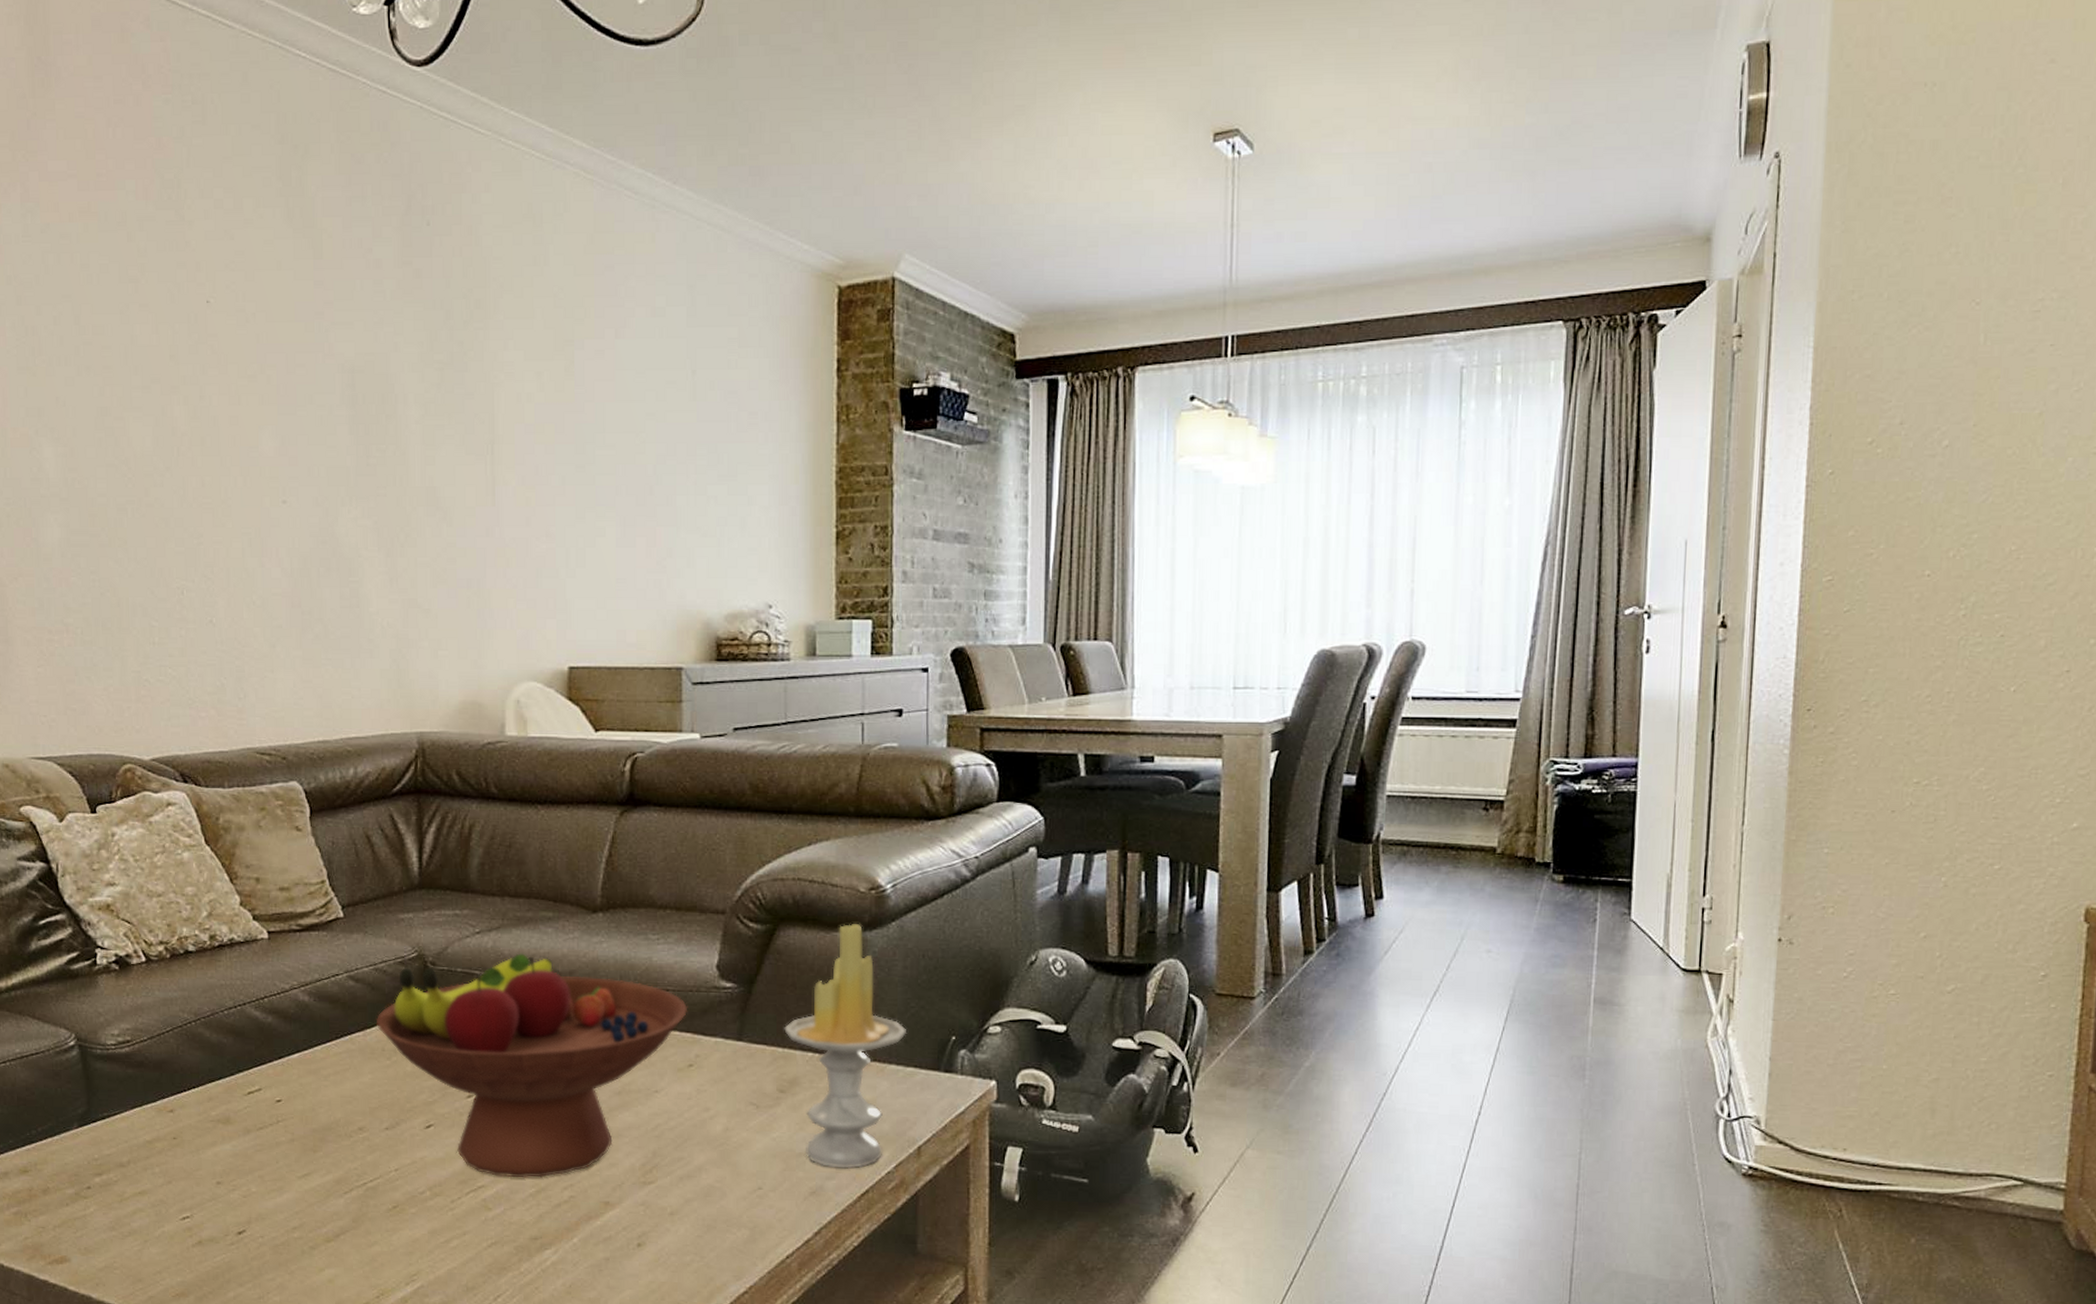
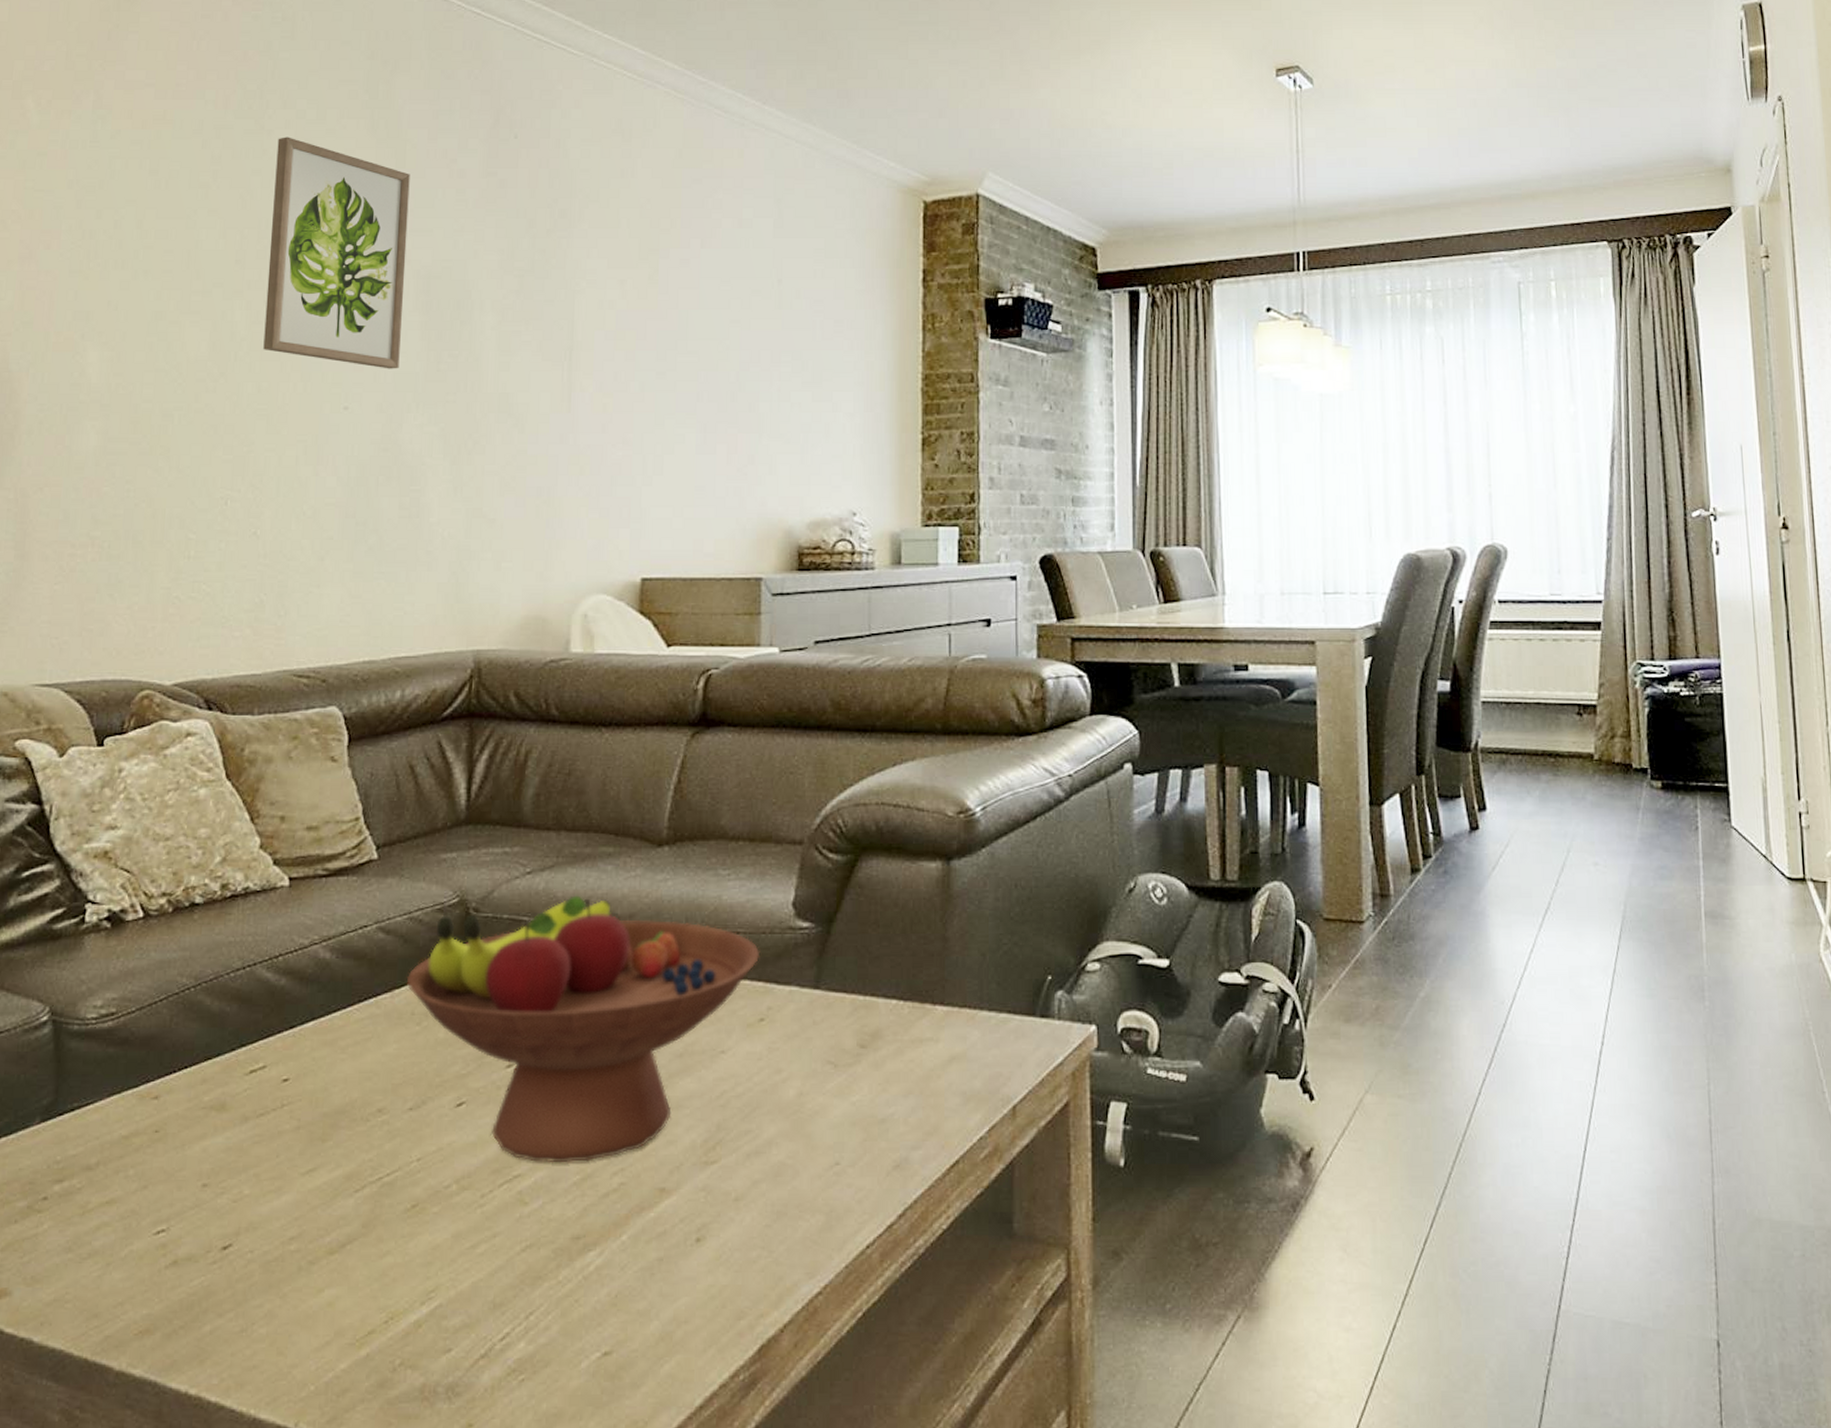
wall art: none [198,228,331,464] -> present [263,137,410,369]
candle: present [784,924,907,1169] -> none [866,852,1000,1136]

